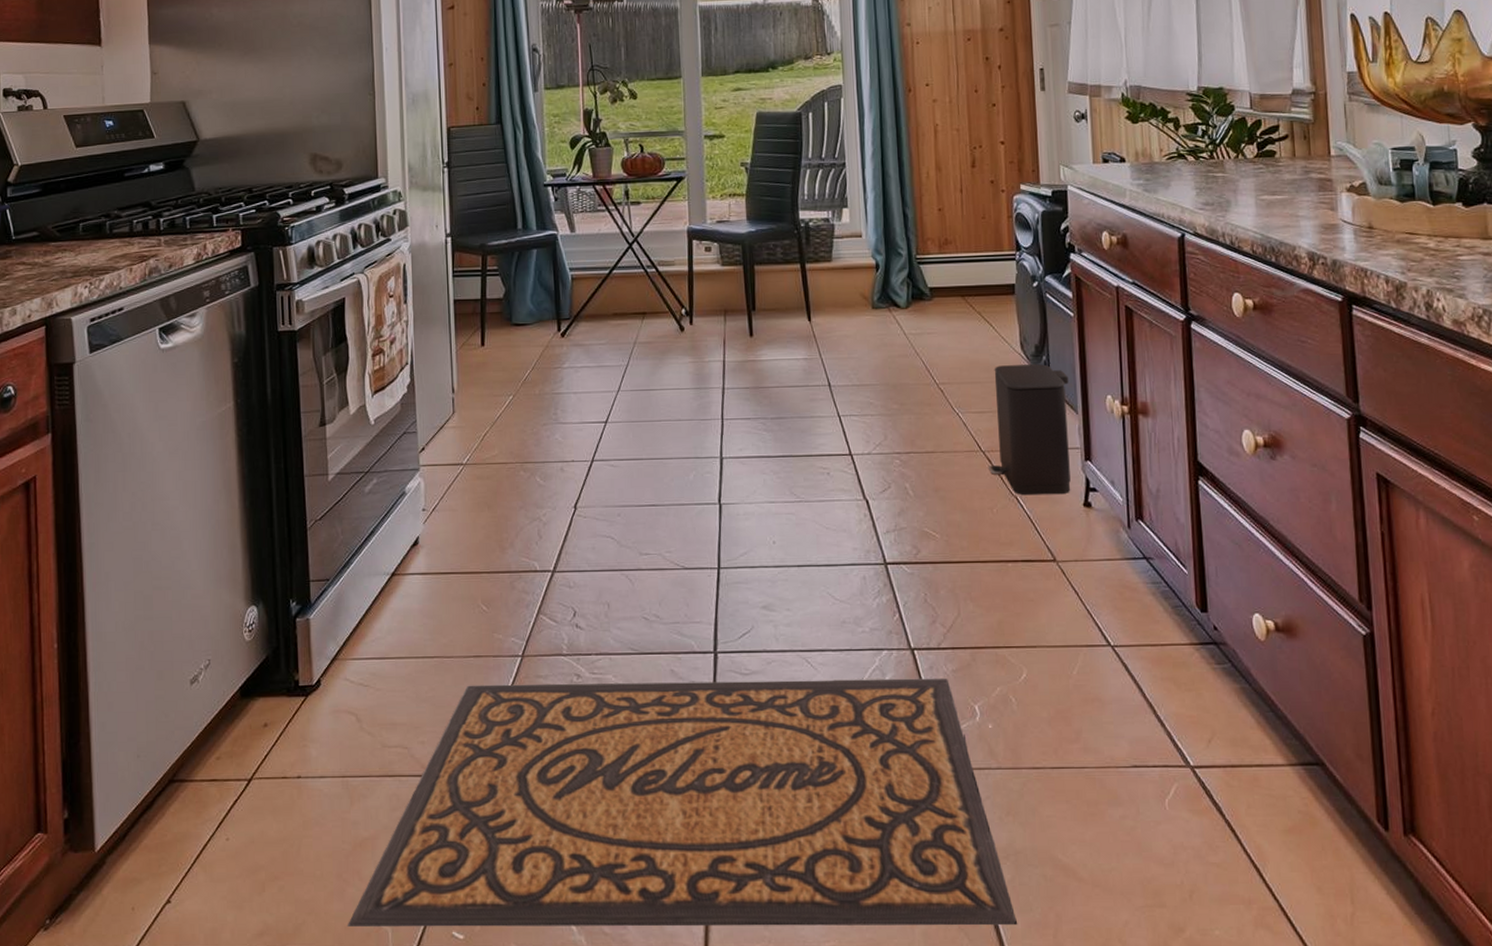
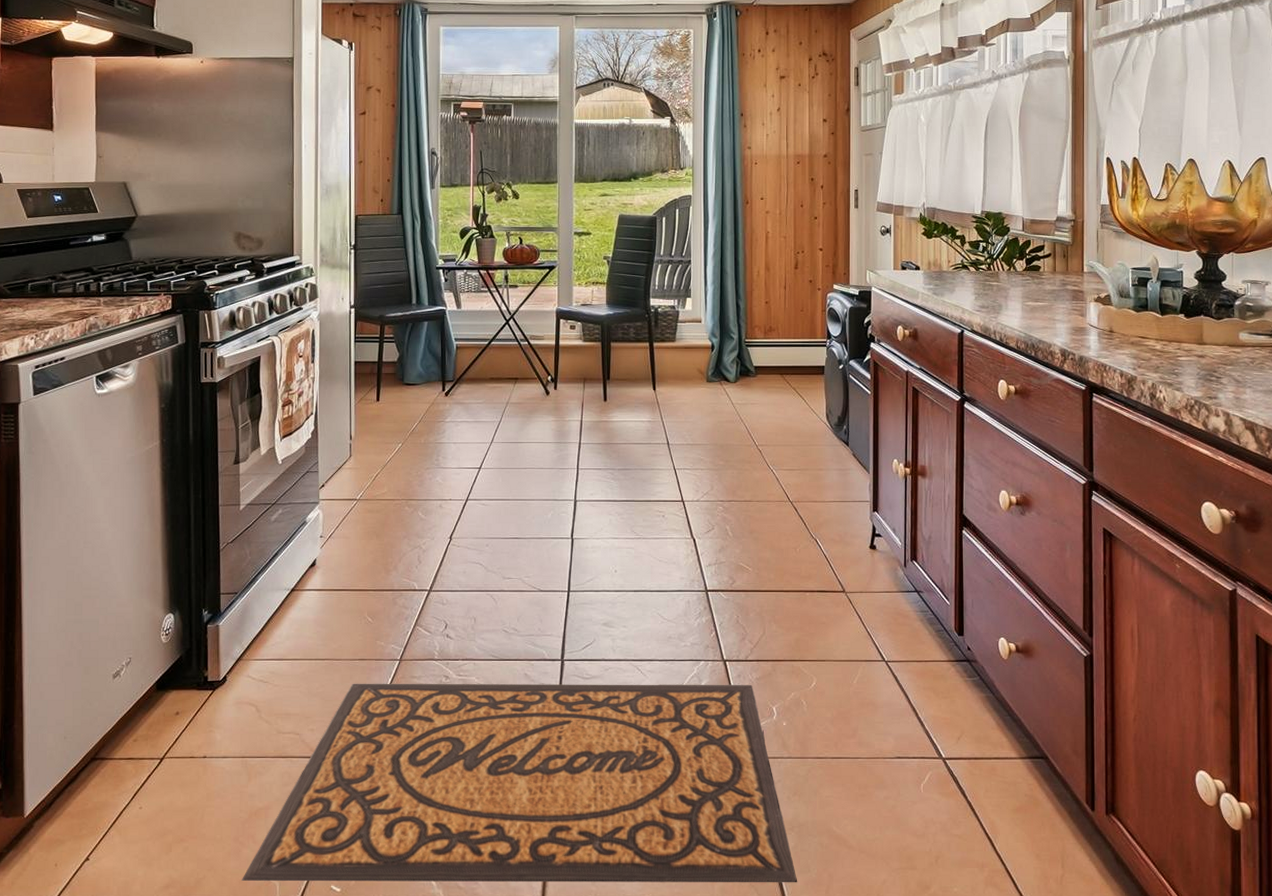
pedal bin: present [988,364,1071,494] -> none [794,432,863,537]

